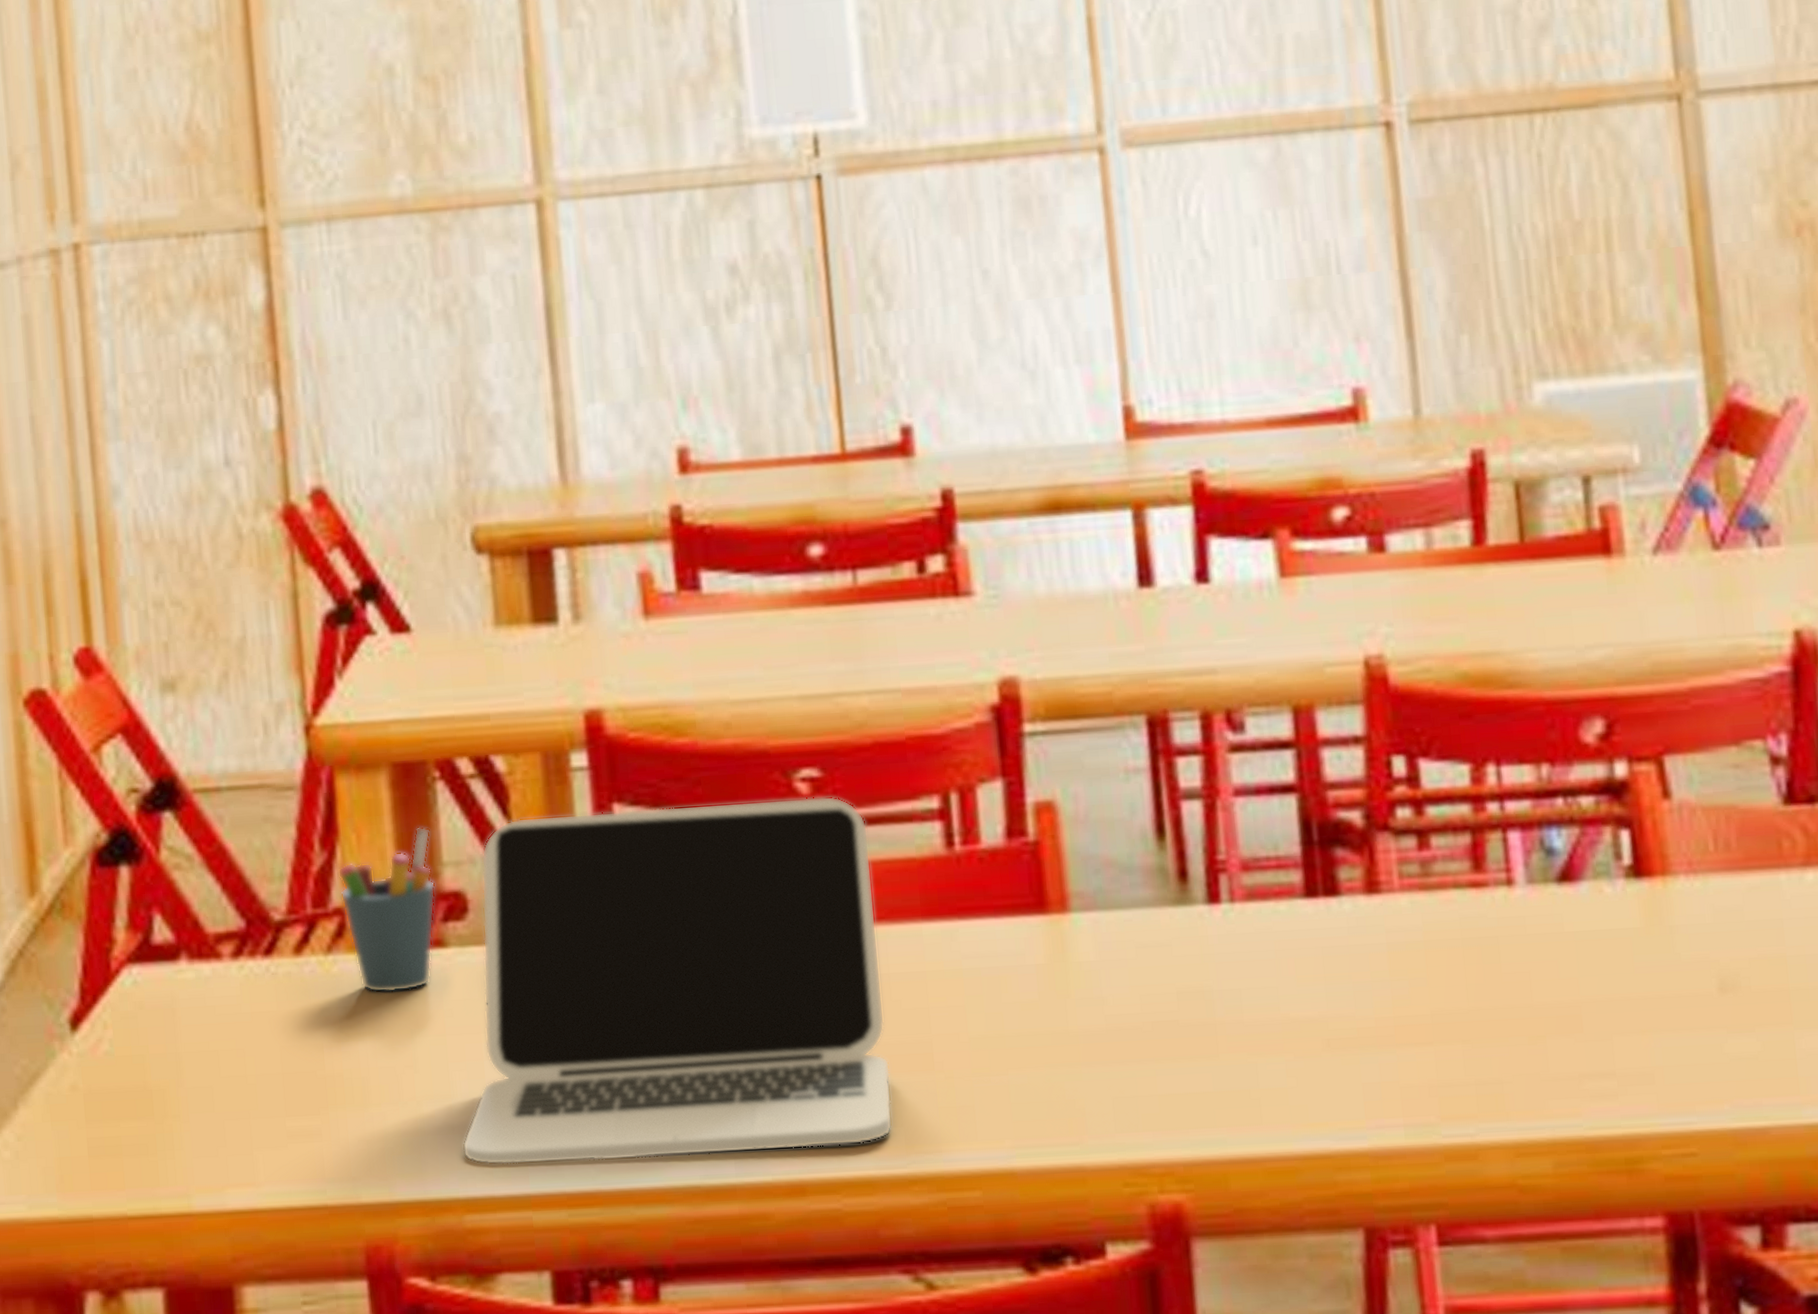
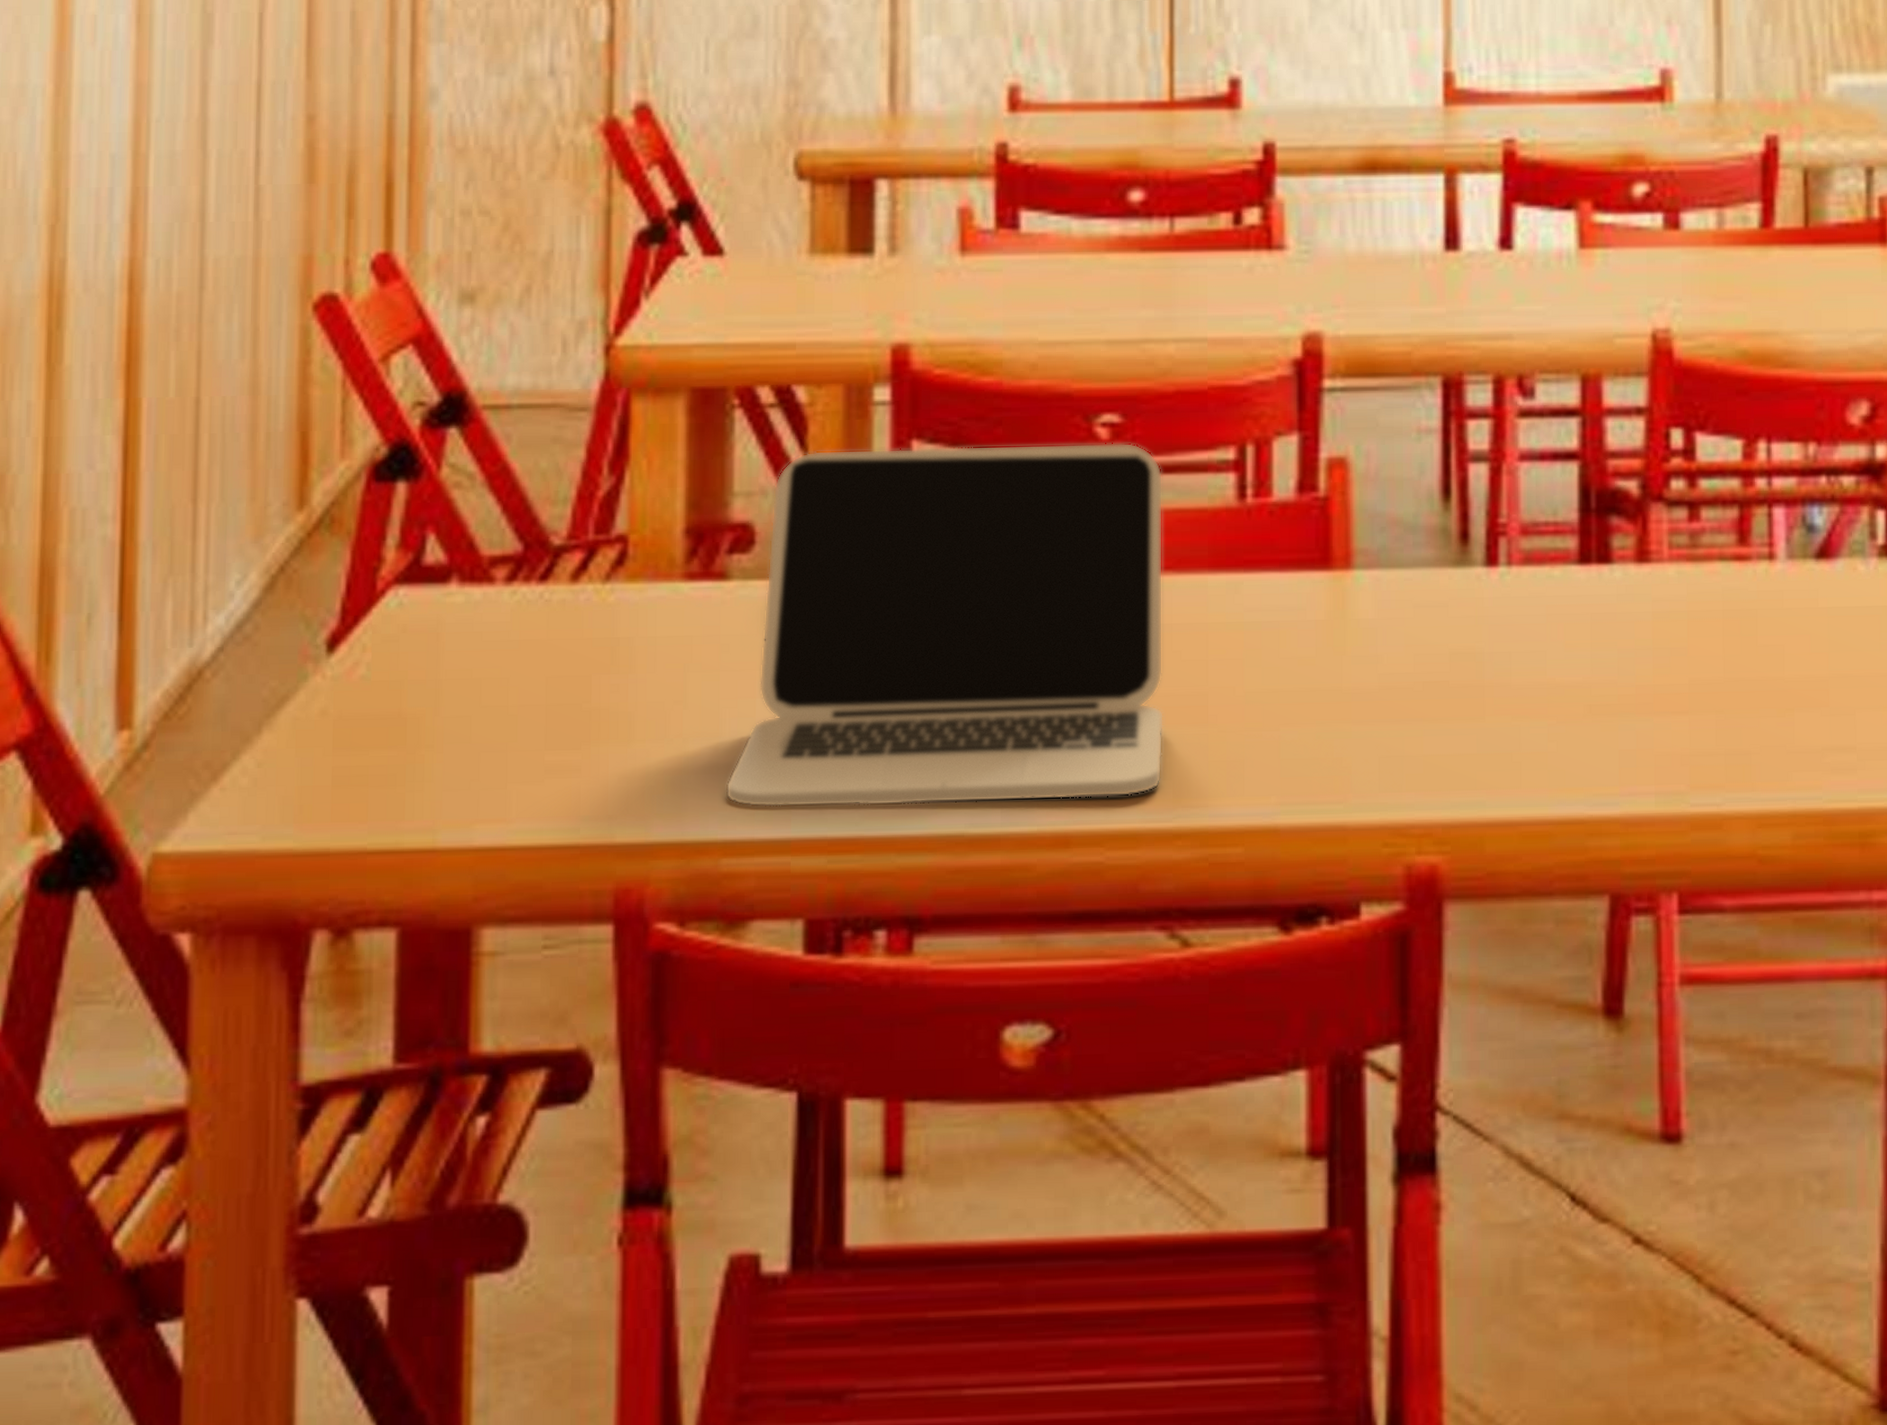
pen holder: present [337,826,436,994] -> none [624,455,724,626]

